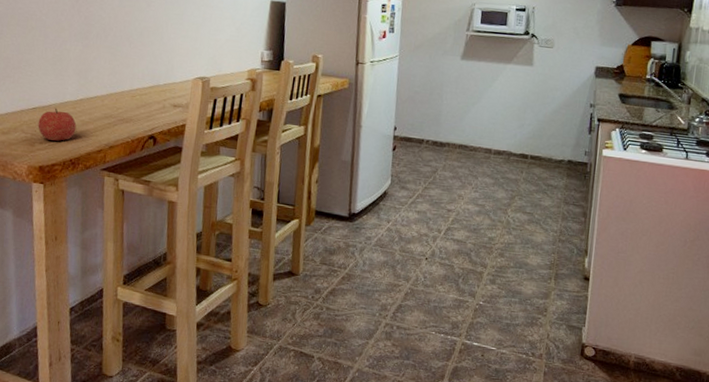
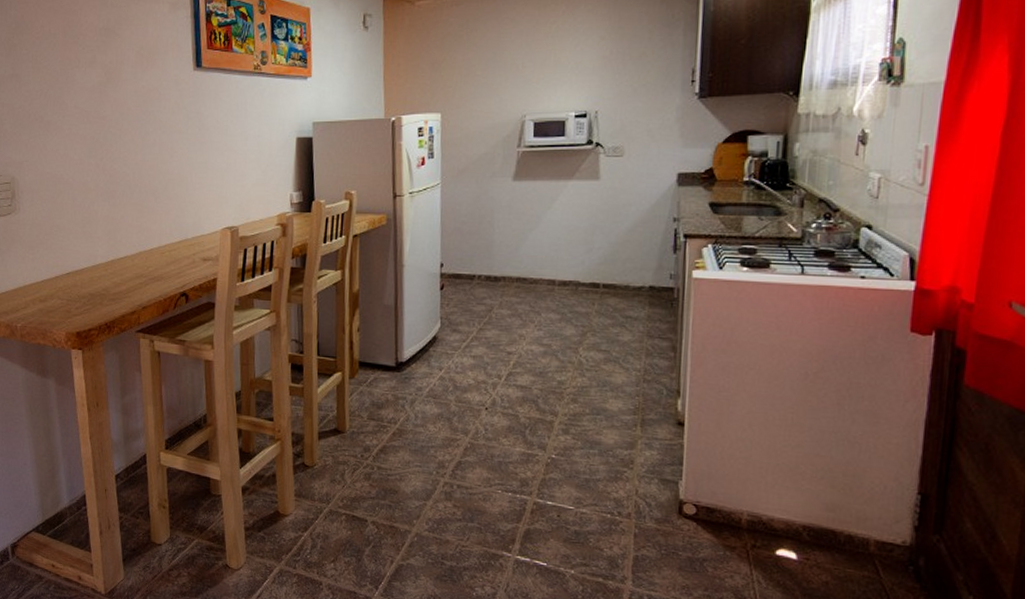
fruit: present [38,108,77,141] -> none [72,271,109,305]

